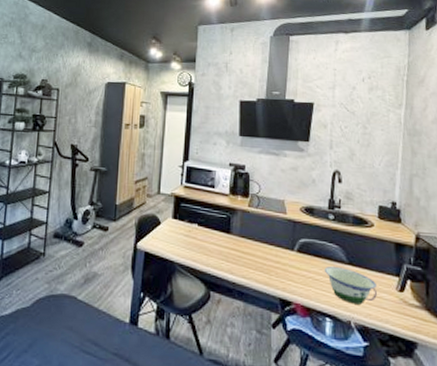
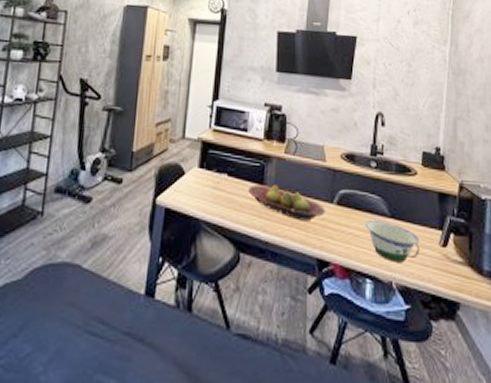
fruit bowl: none [216,233,287,266] -> present [248,184,326,221]

